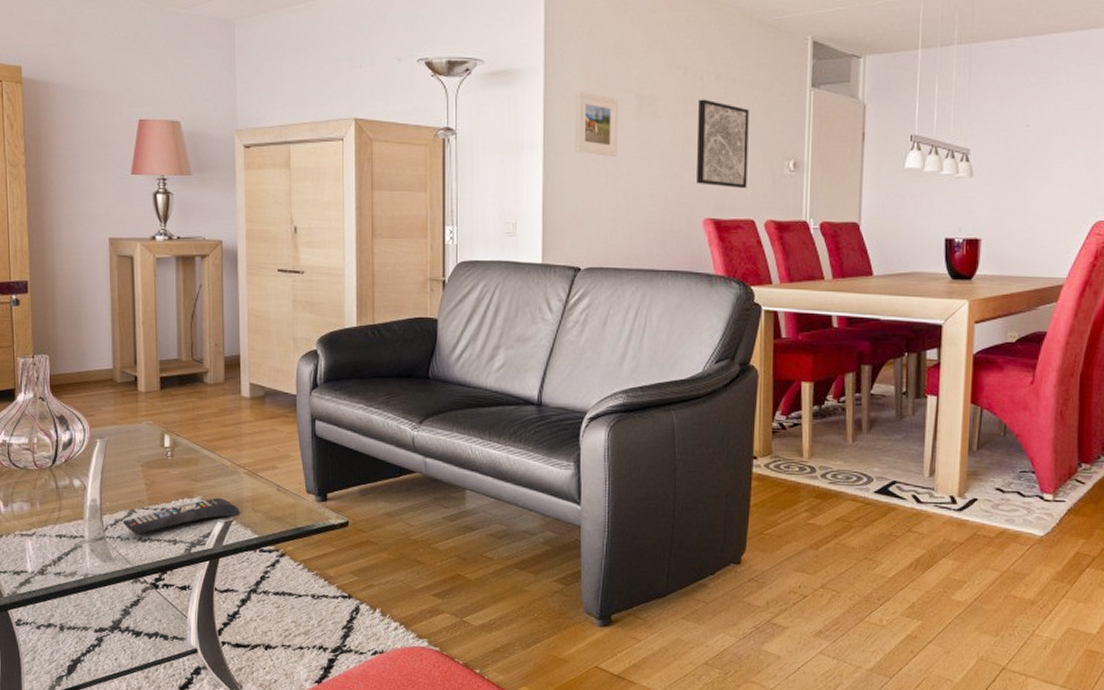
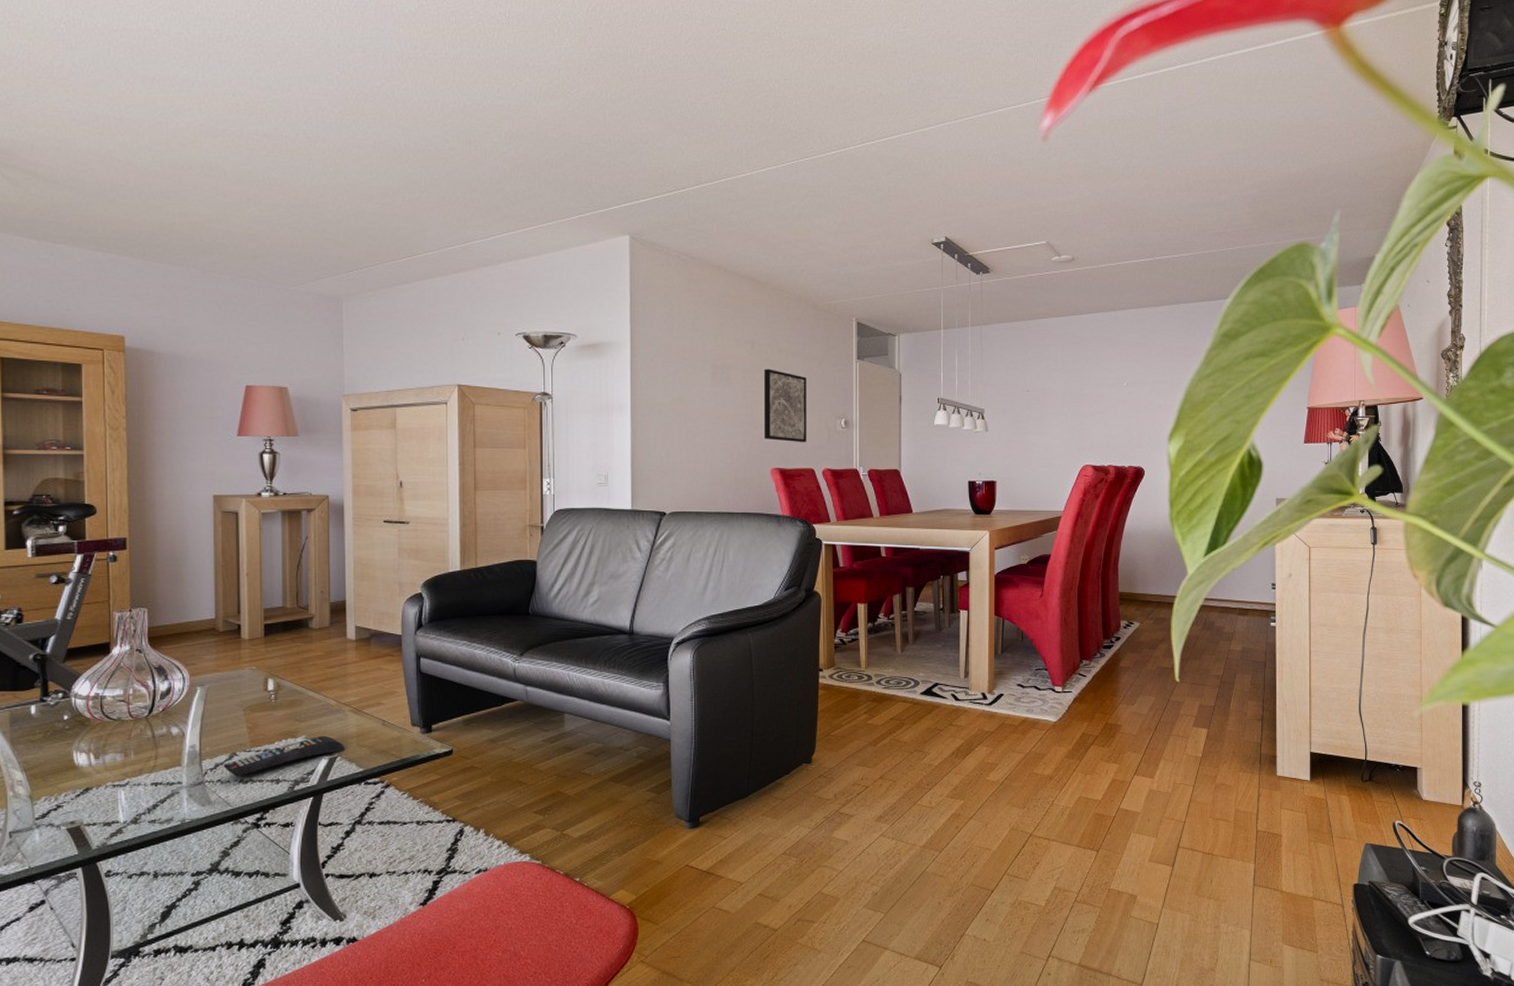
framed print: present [575,91,618,156] -> none [659,361,696,417]

